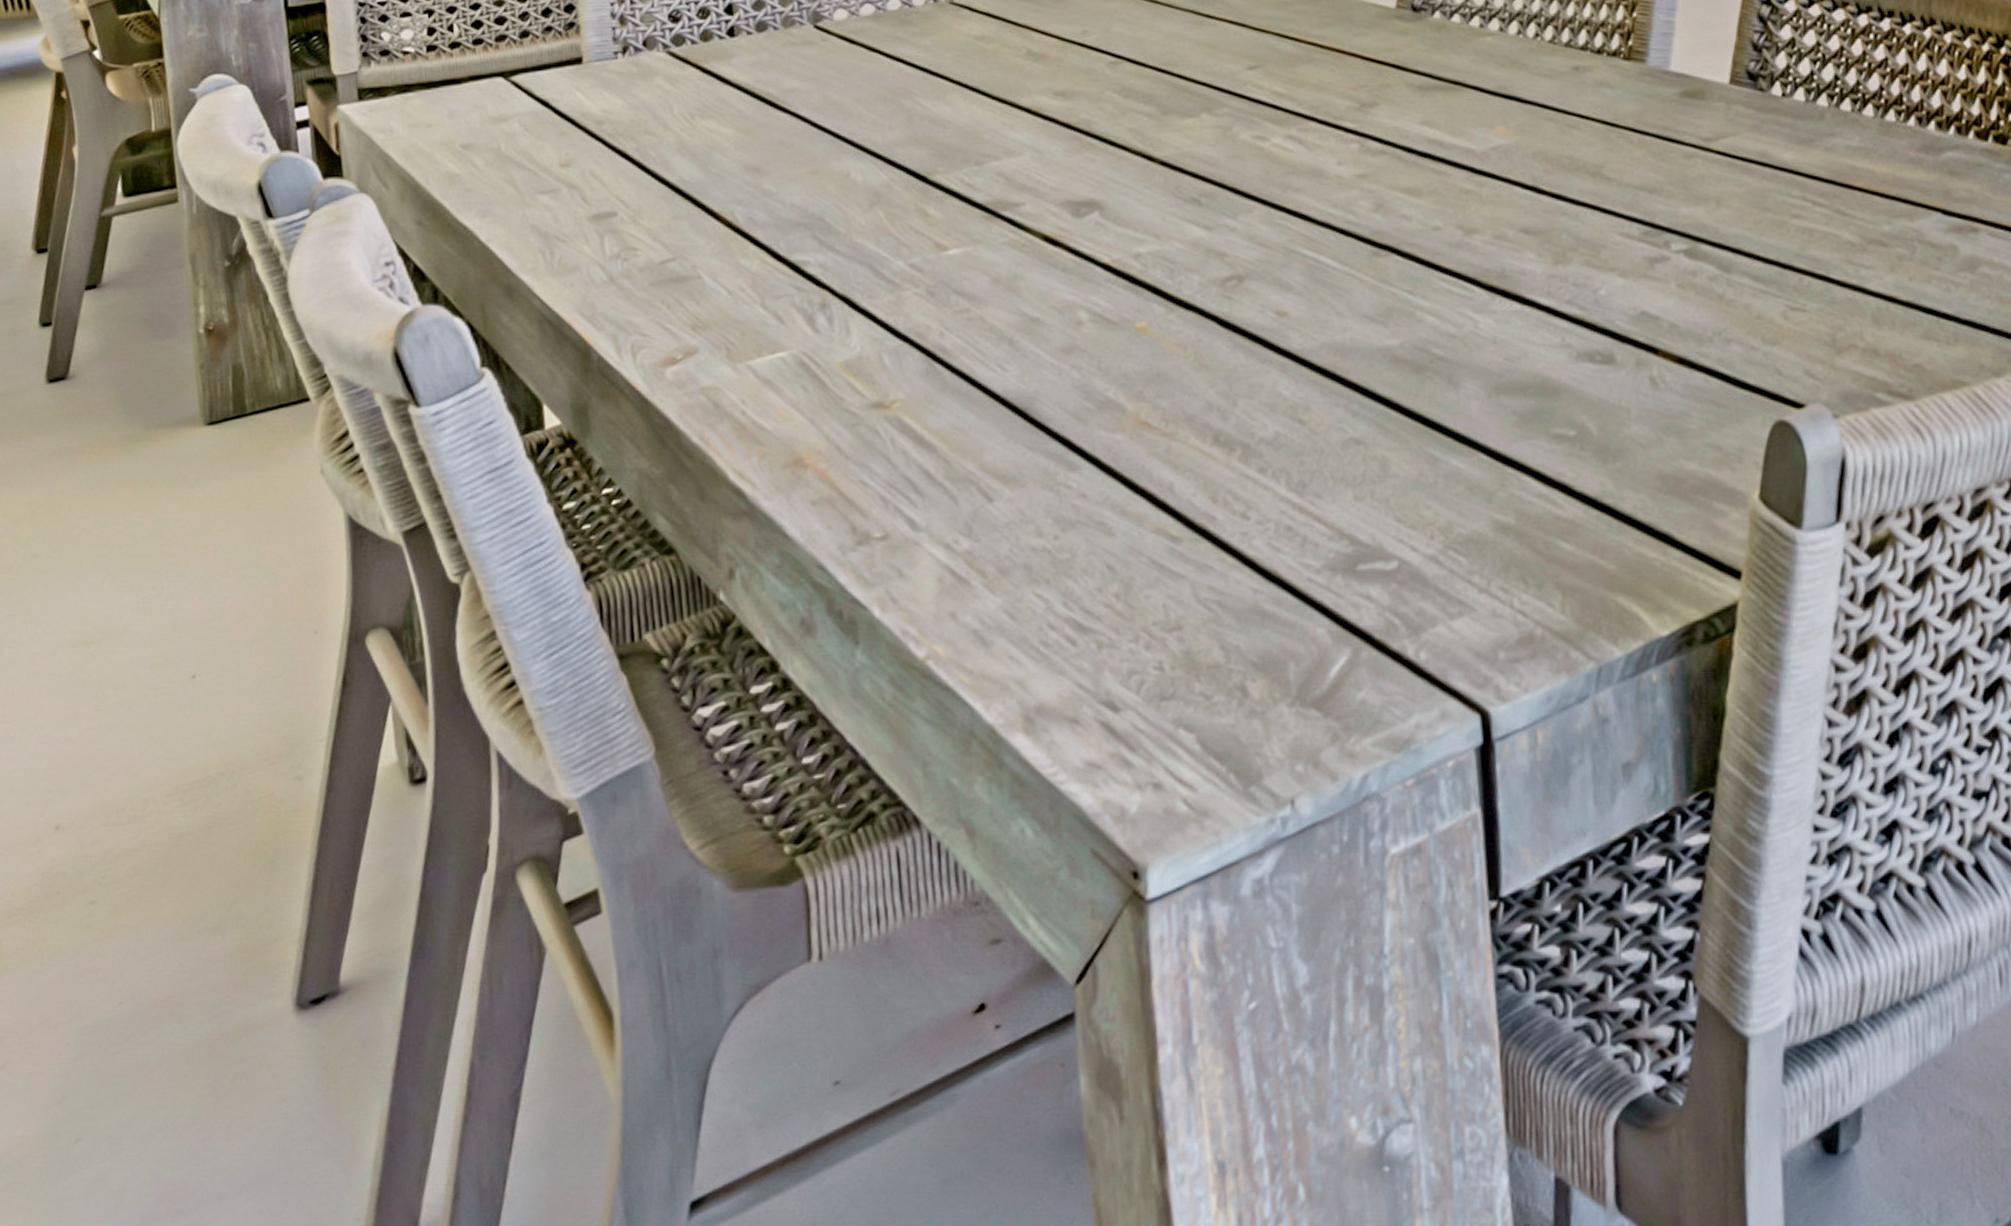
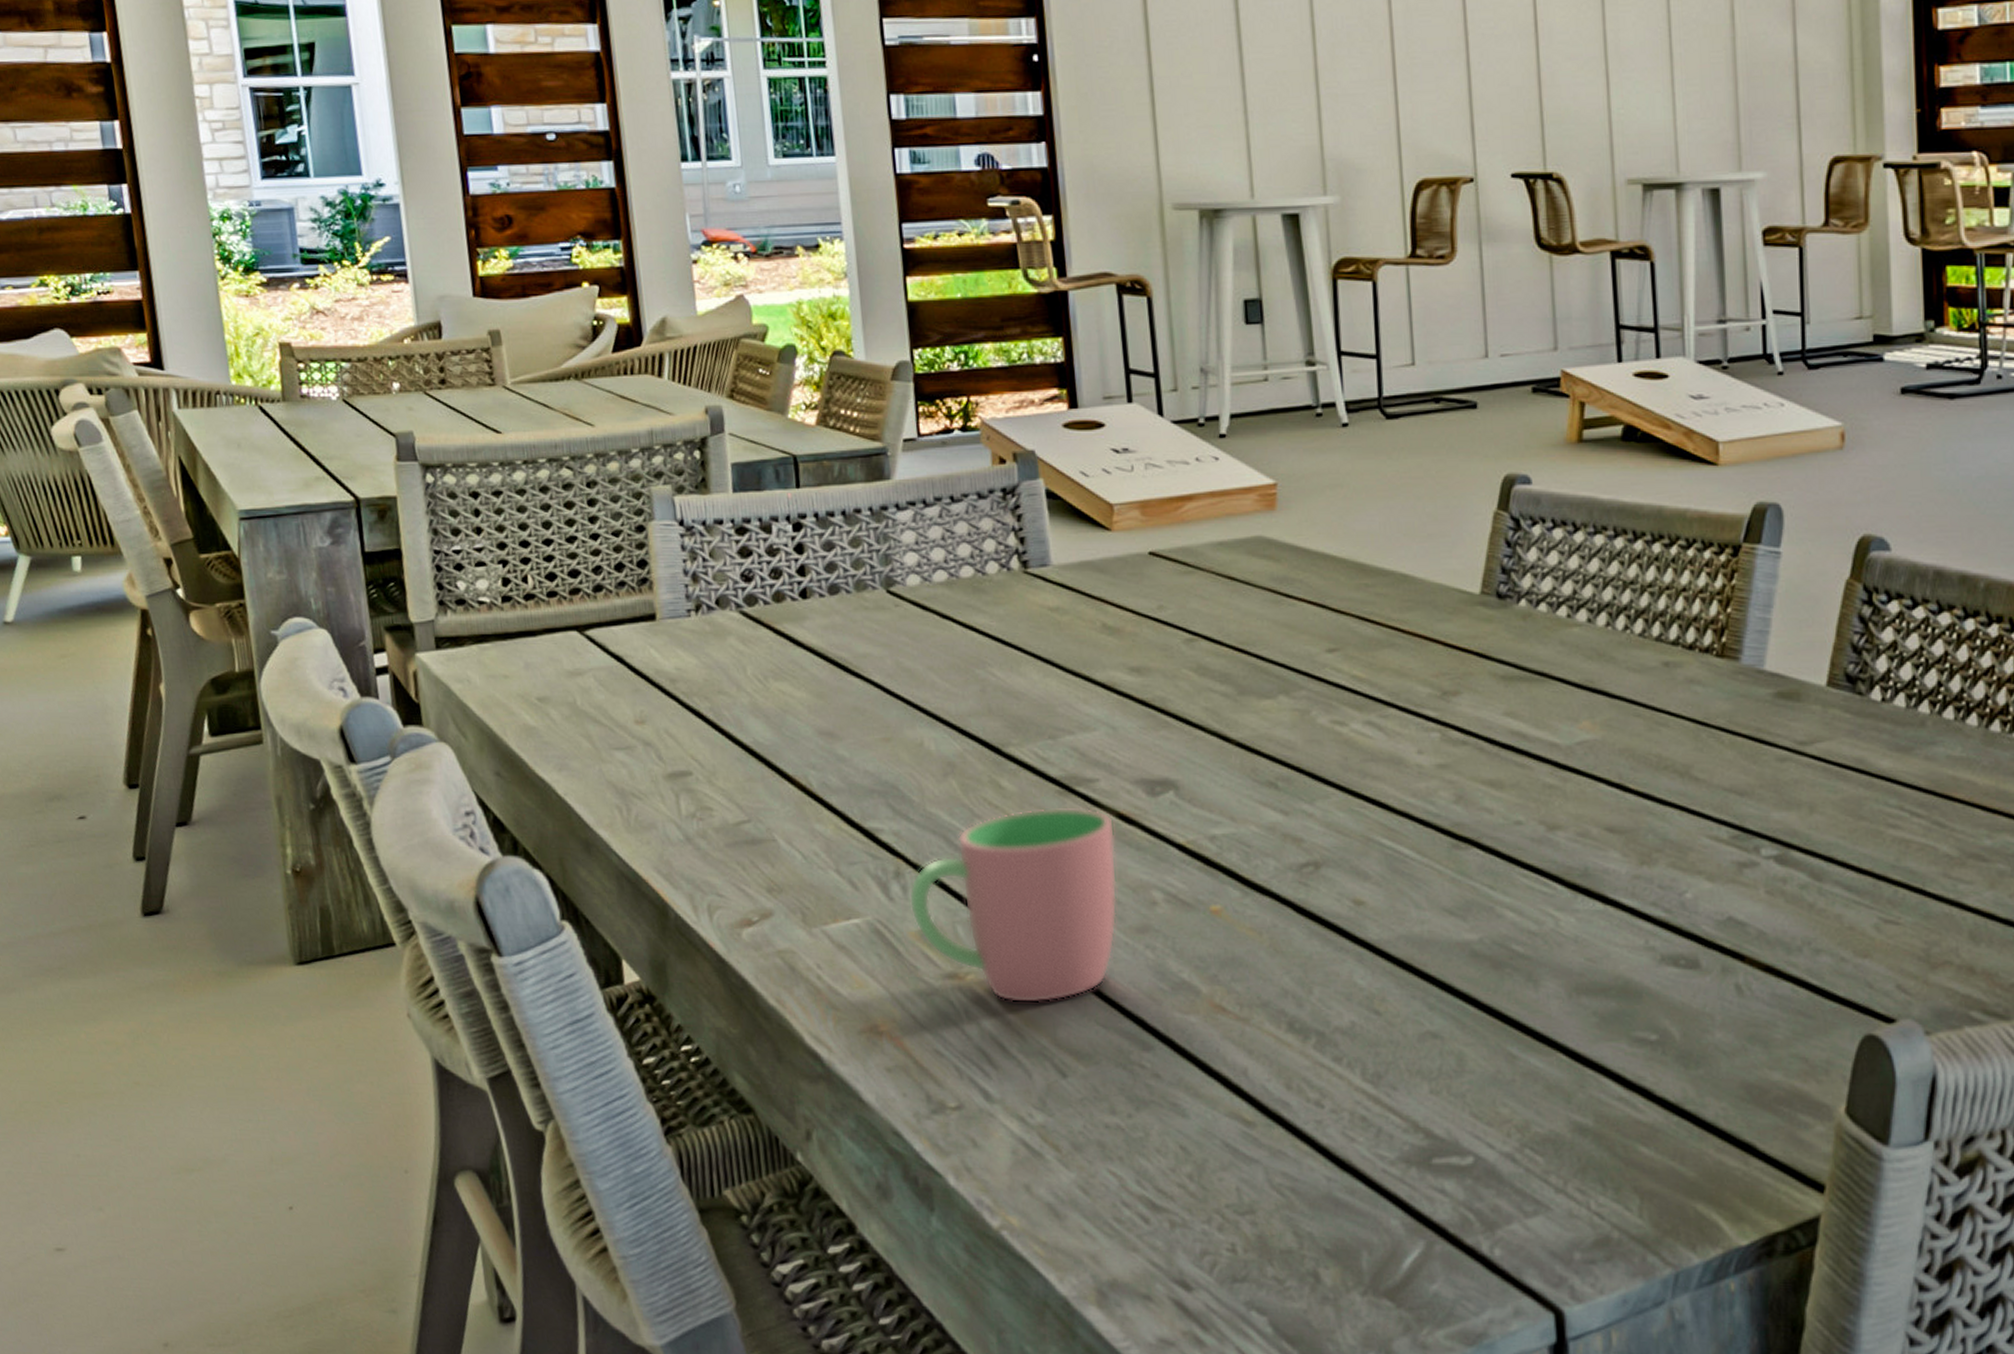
cup: none [834,231,1044,430] -> present [908,807,1118,1004]

